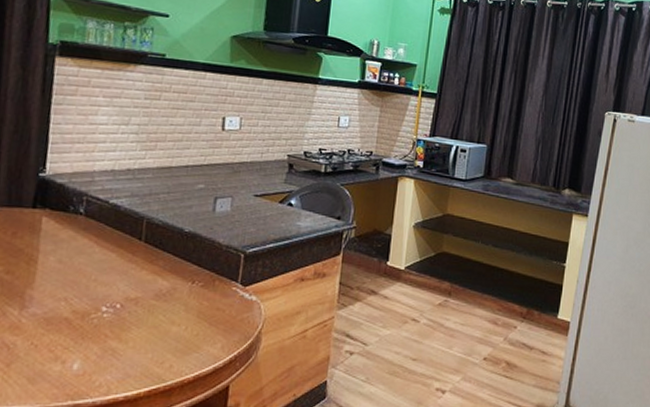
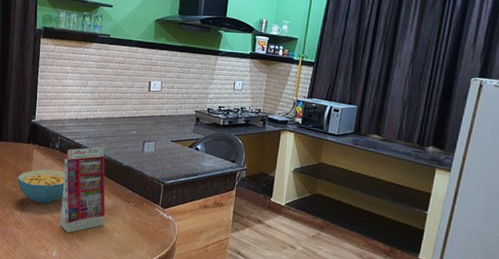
cereal bowl: none [14,244,95,295] -> present [17,169,65,204]
gift box: none [85,208,158,334] -> present [60,147,106,233]

